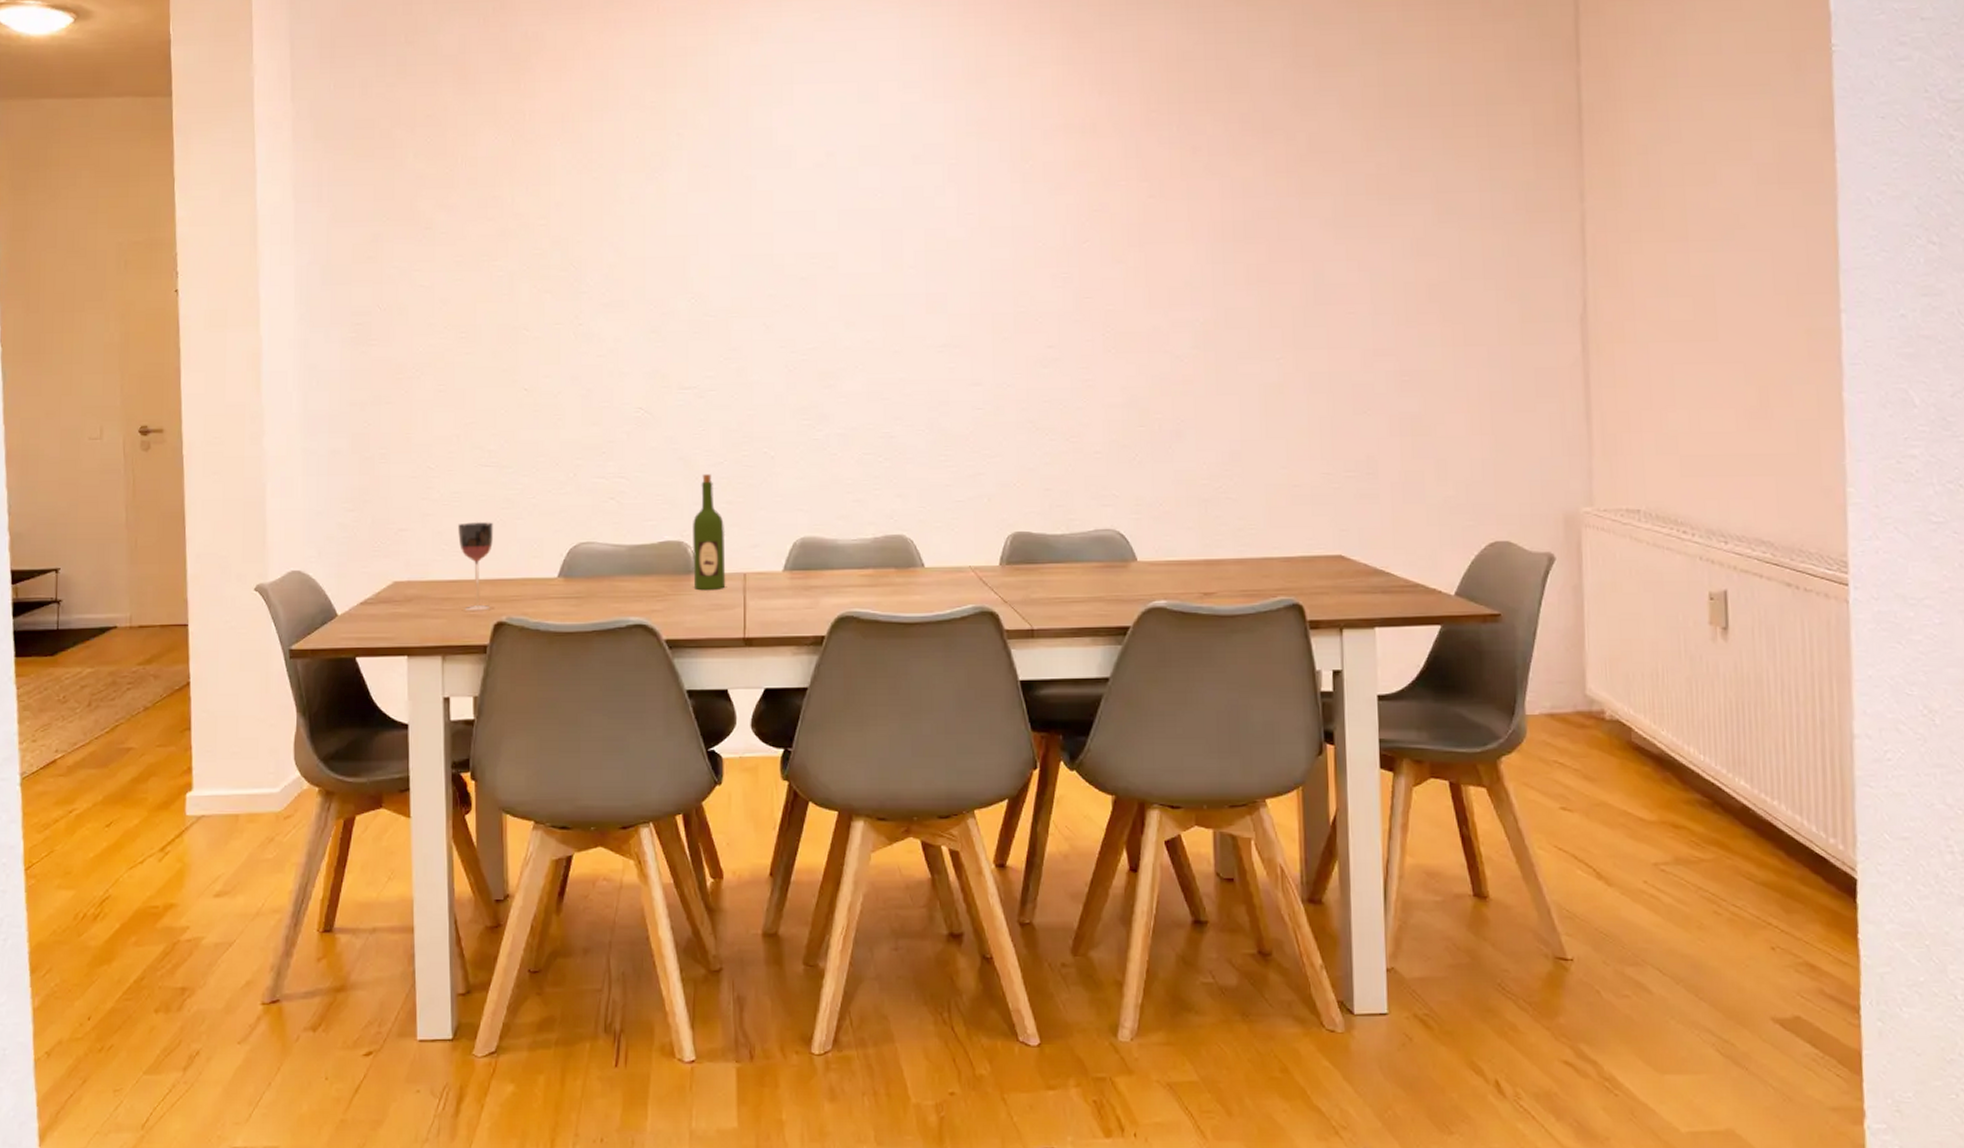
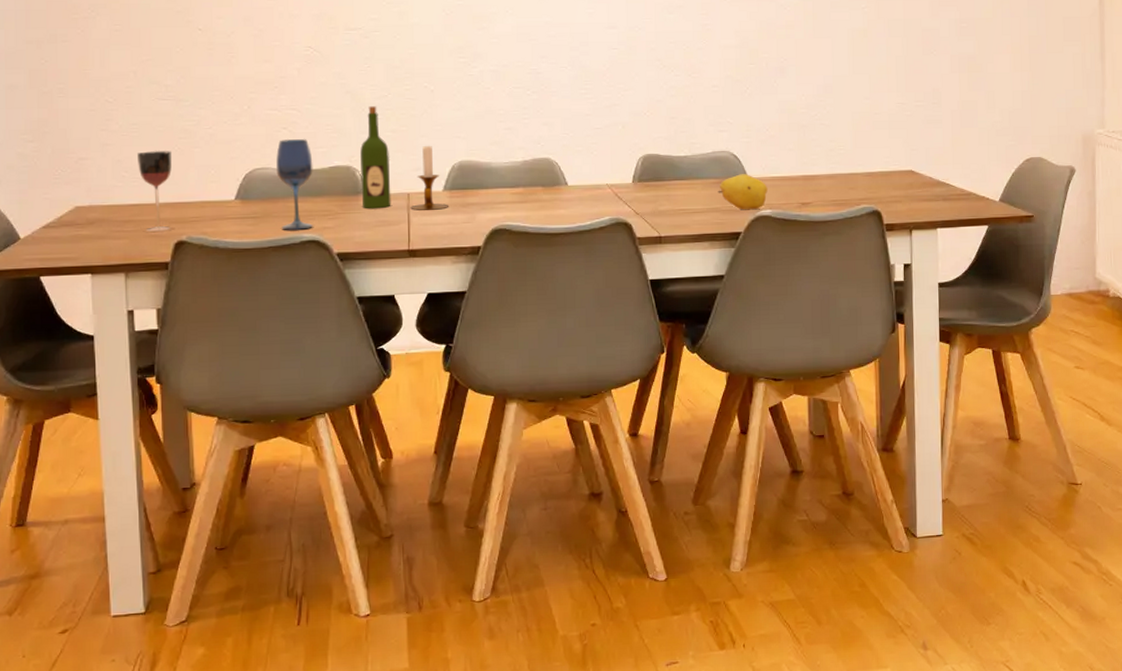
wineglass: none [602,511,642,612] -> present [276,139,313,230]
candlestick: none [746,518,789,593] -> present [410,145,448,211]
fruit: none [1101,557,1162,600] -> present [718,174,768,210]

